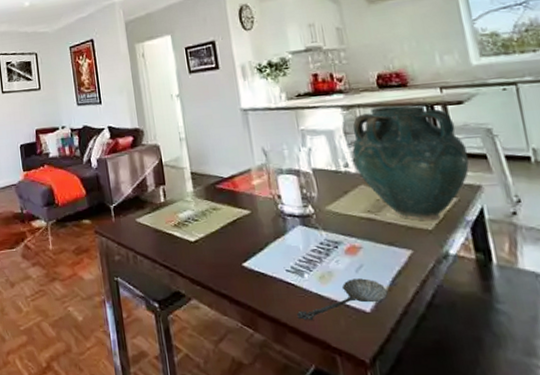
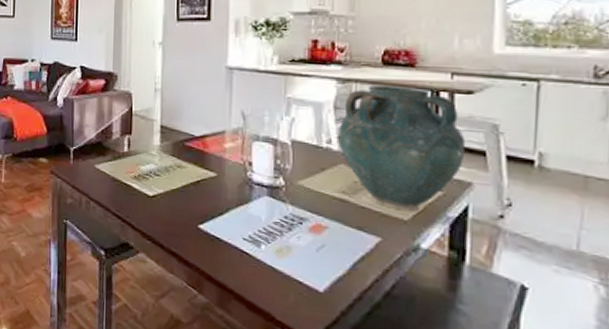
spoon: present [296,278,388,320] -> none [245,257,346,291]

